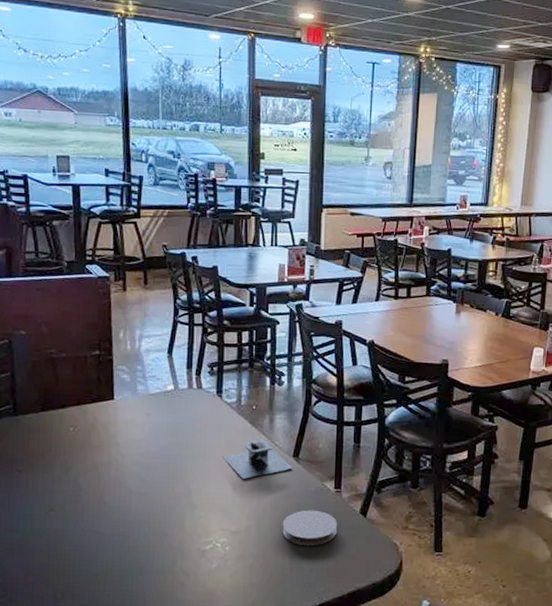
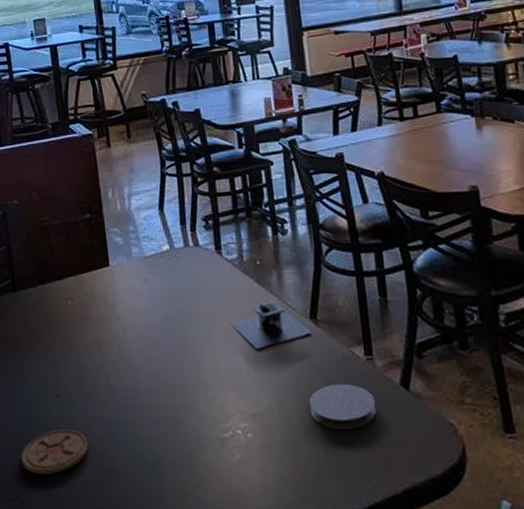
coaster: none [11,539,78,577] -> present [21,429,89,475]

